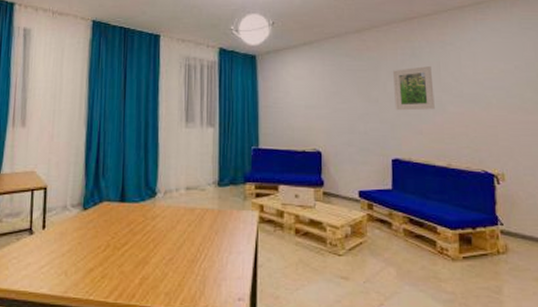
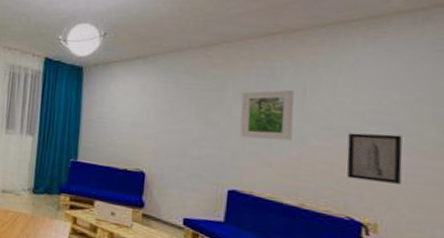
wall art: none [474,97,515,138] -> present [346,132,403,184]

